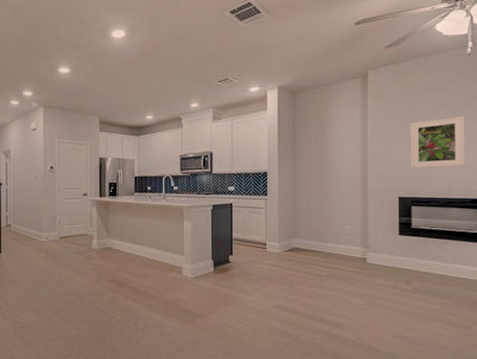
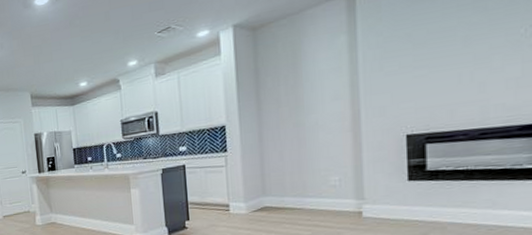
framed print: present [410,116,465,169] -> none [421,18,509,98]

